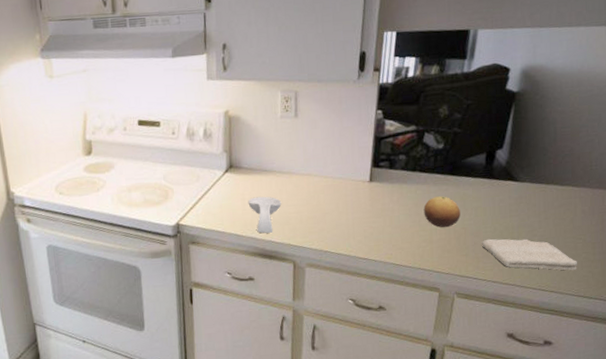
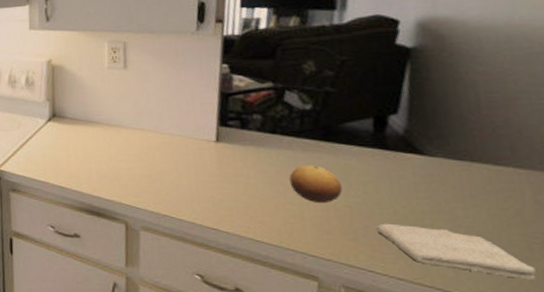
spoon rest: present [248,196,282,234] -> none [72,149,111,189]

